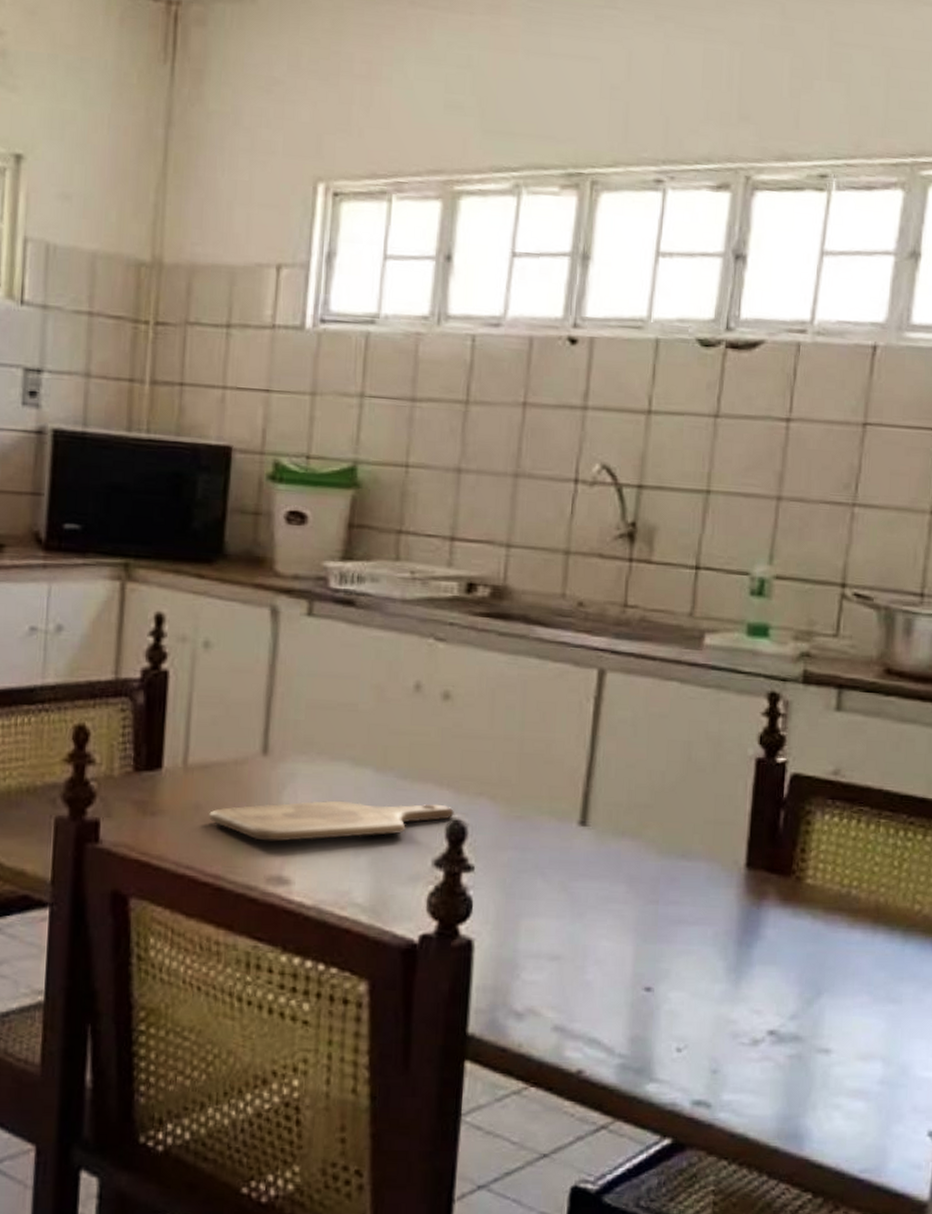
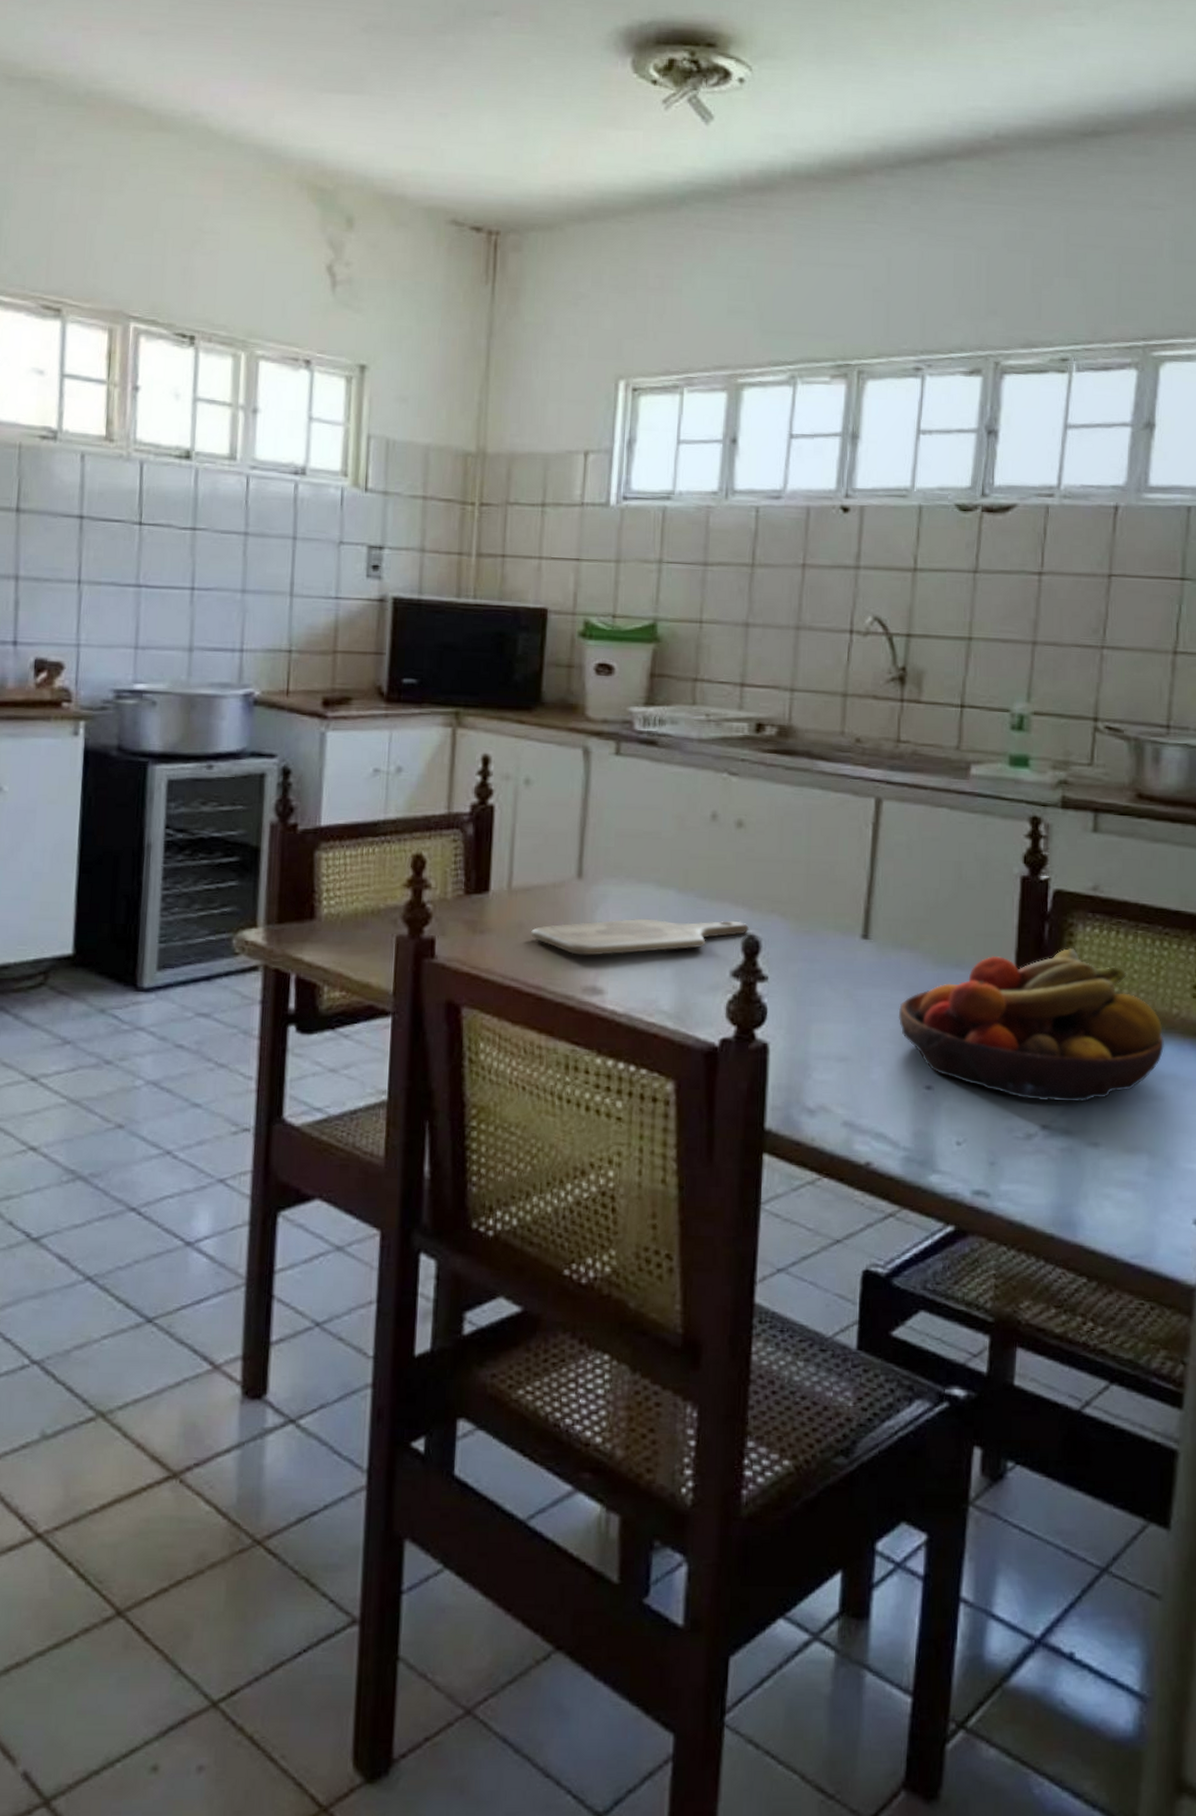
fruit bowl: none [616,837,904,1006] -> present [898,947,1164,1103]

